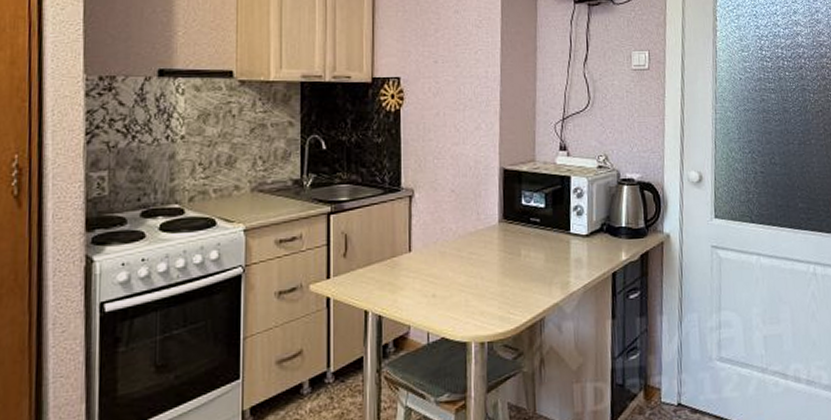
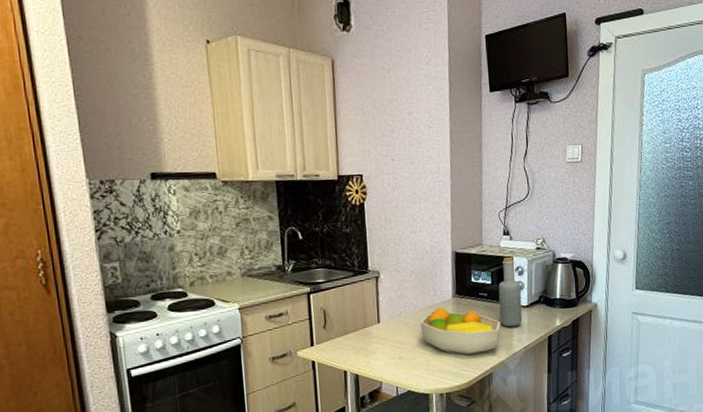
fruit bowl: none [459,234,556,295] -> present [420,307,501,355]
bottle: none [553,177,582,261] -> present [498,257,523,327]

